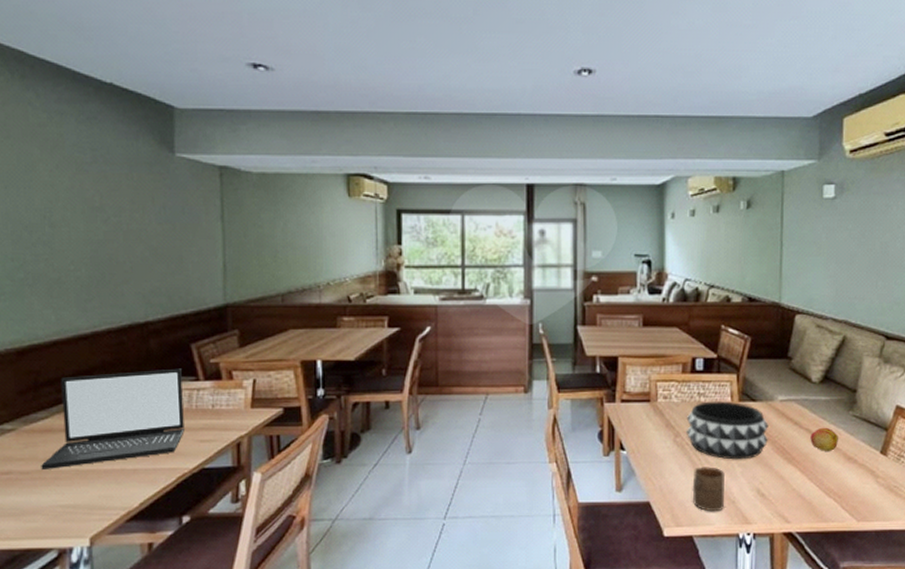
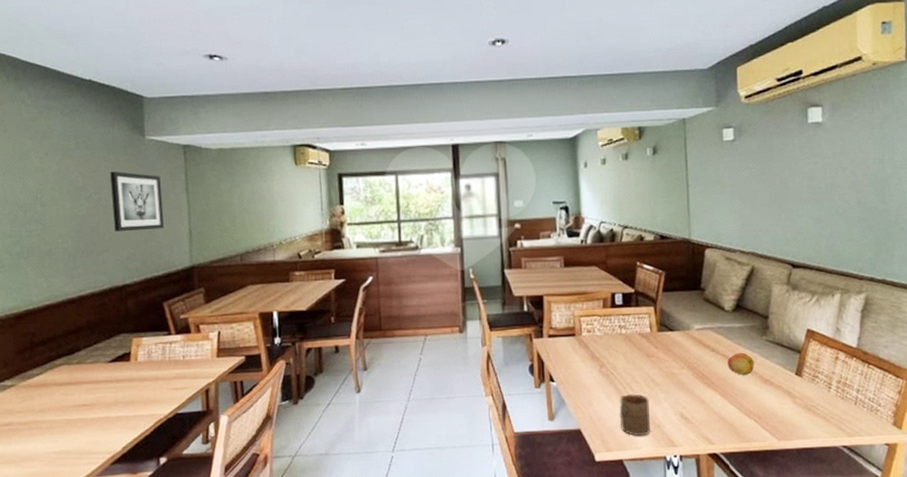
laptop: present [41,368,185,469] -> none [37,324,160,420]
wall art: none [132,191,194,262] -> present [110,171,164,232]
decorative bowl: present [686,401,768,460] -> none [609,332,688,387]

